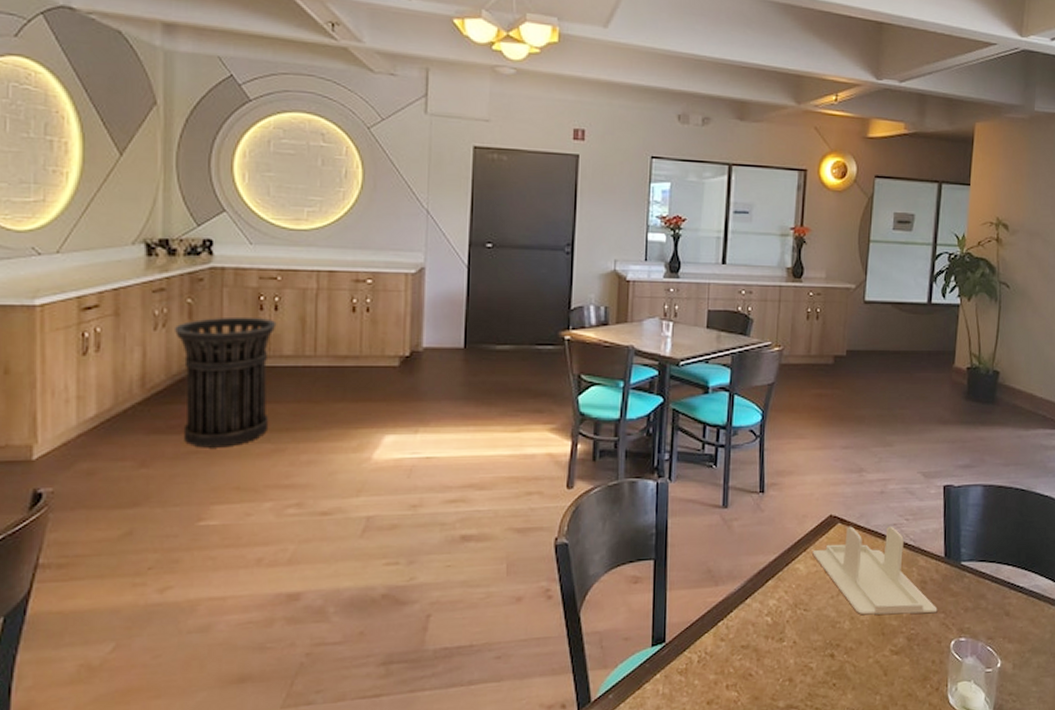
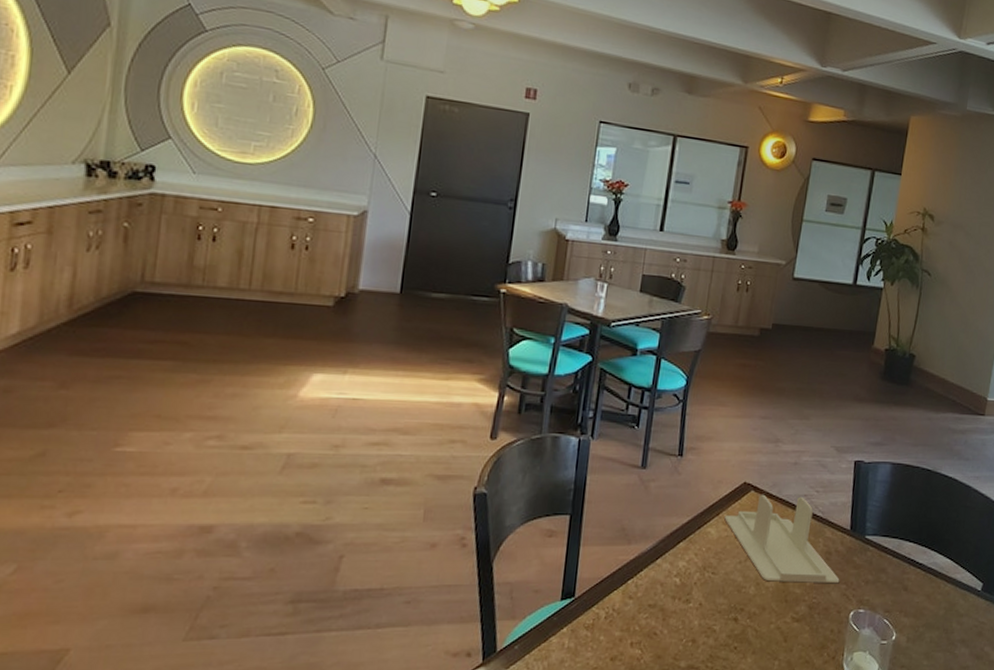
trash can: present [175,316,277,448] -> none [107,243,213,375]

